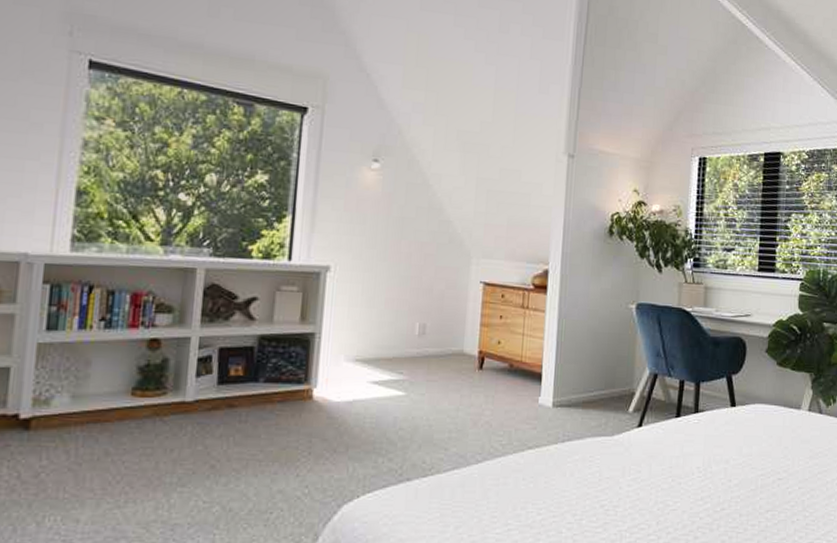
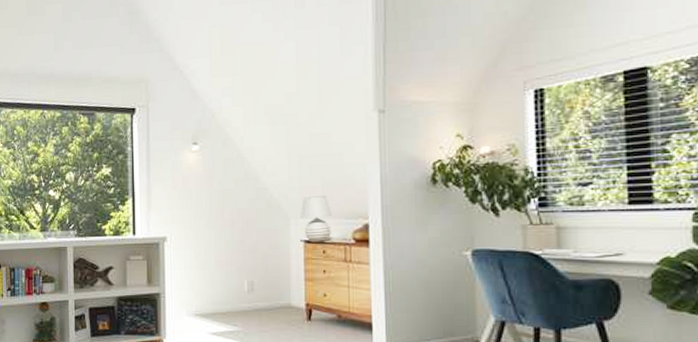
table lamp: none [483,235,515,287] -> present [301,196,332,244]

